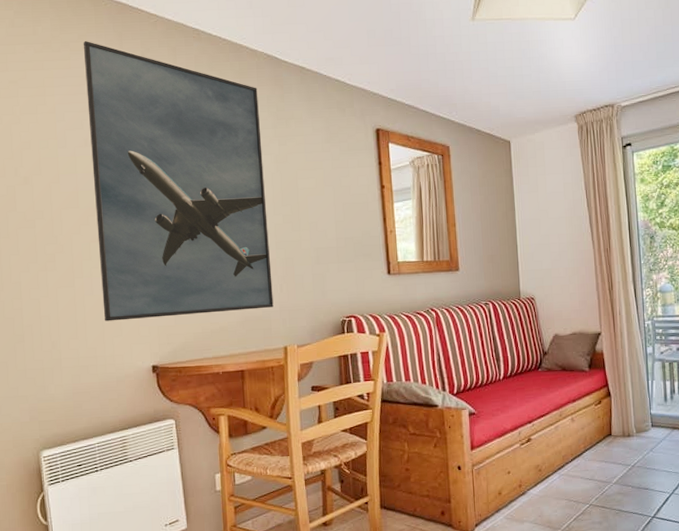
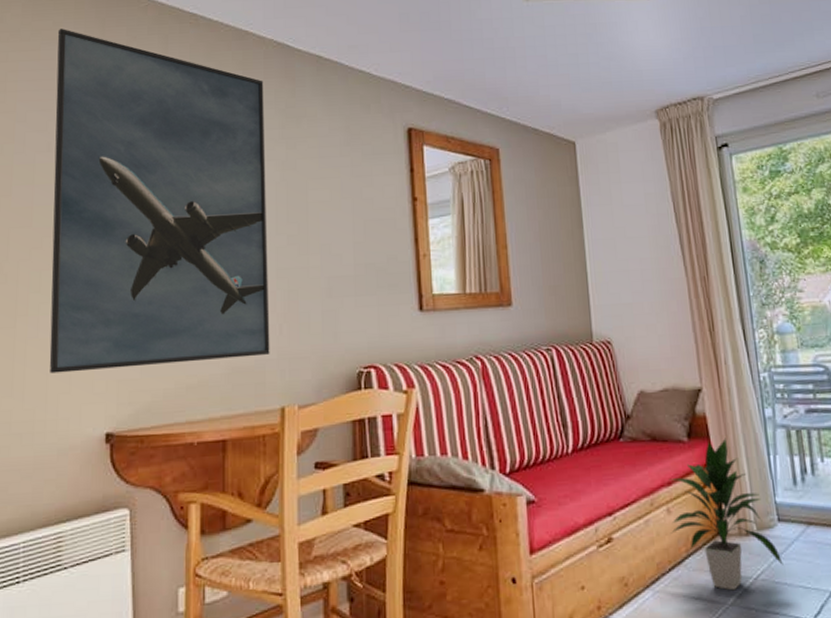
indoor plant: none [574,368,654,474] -> present [669,438,784,591]

